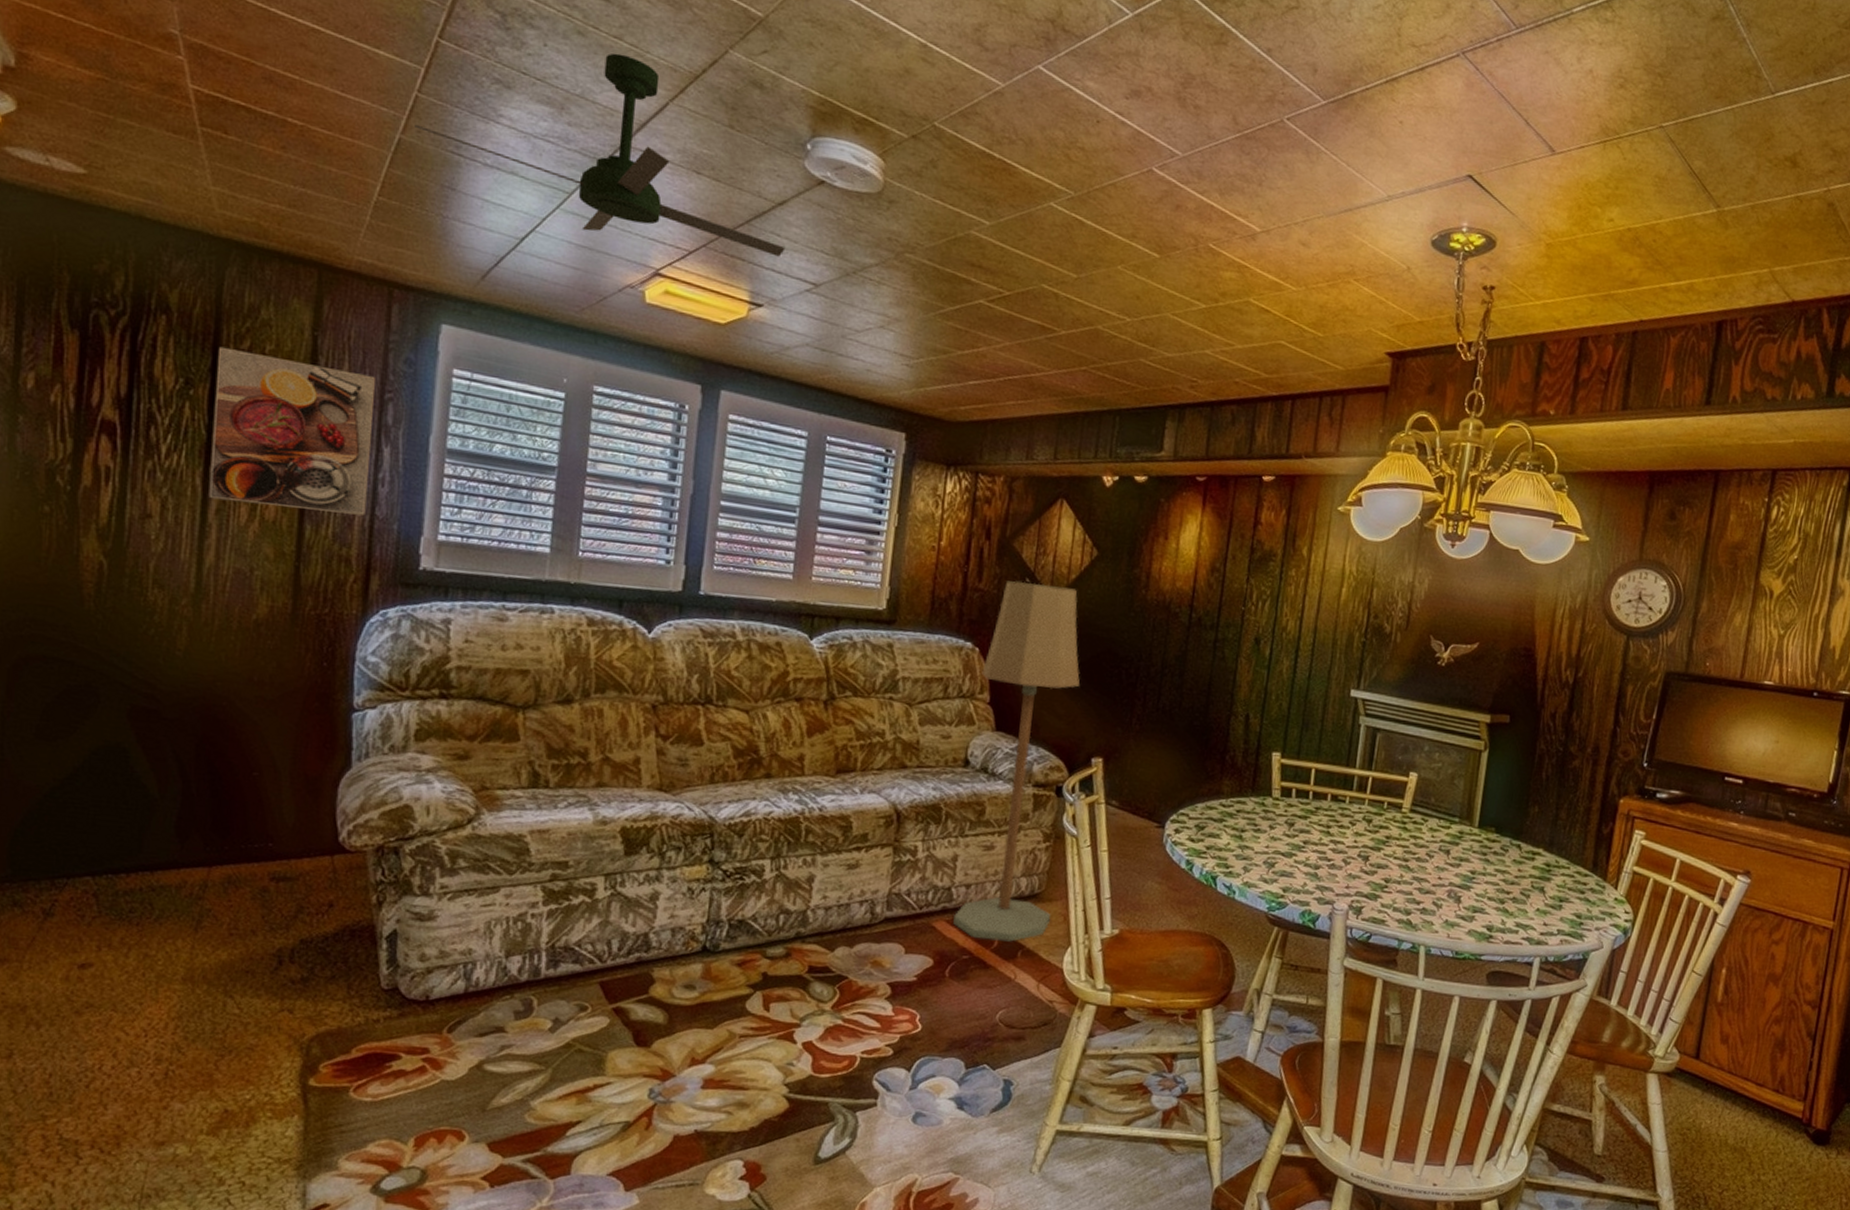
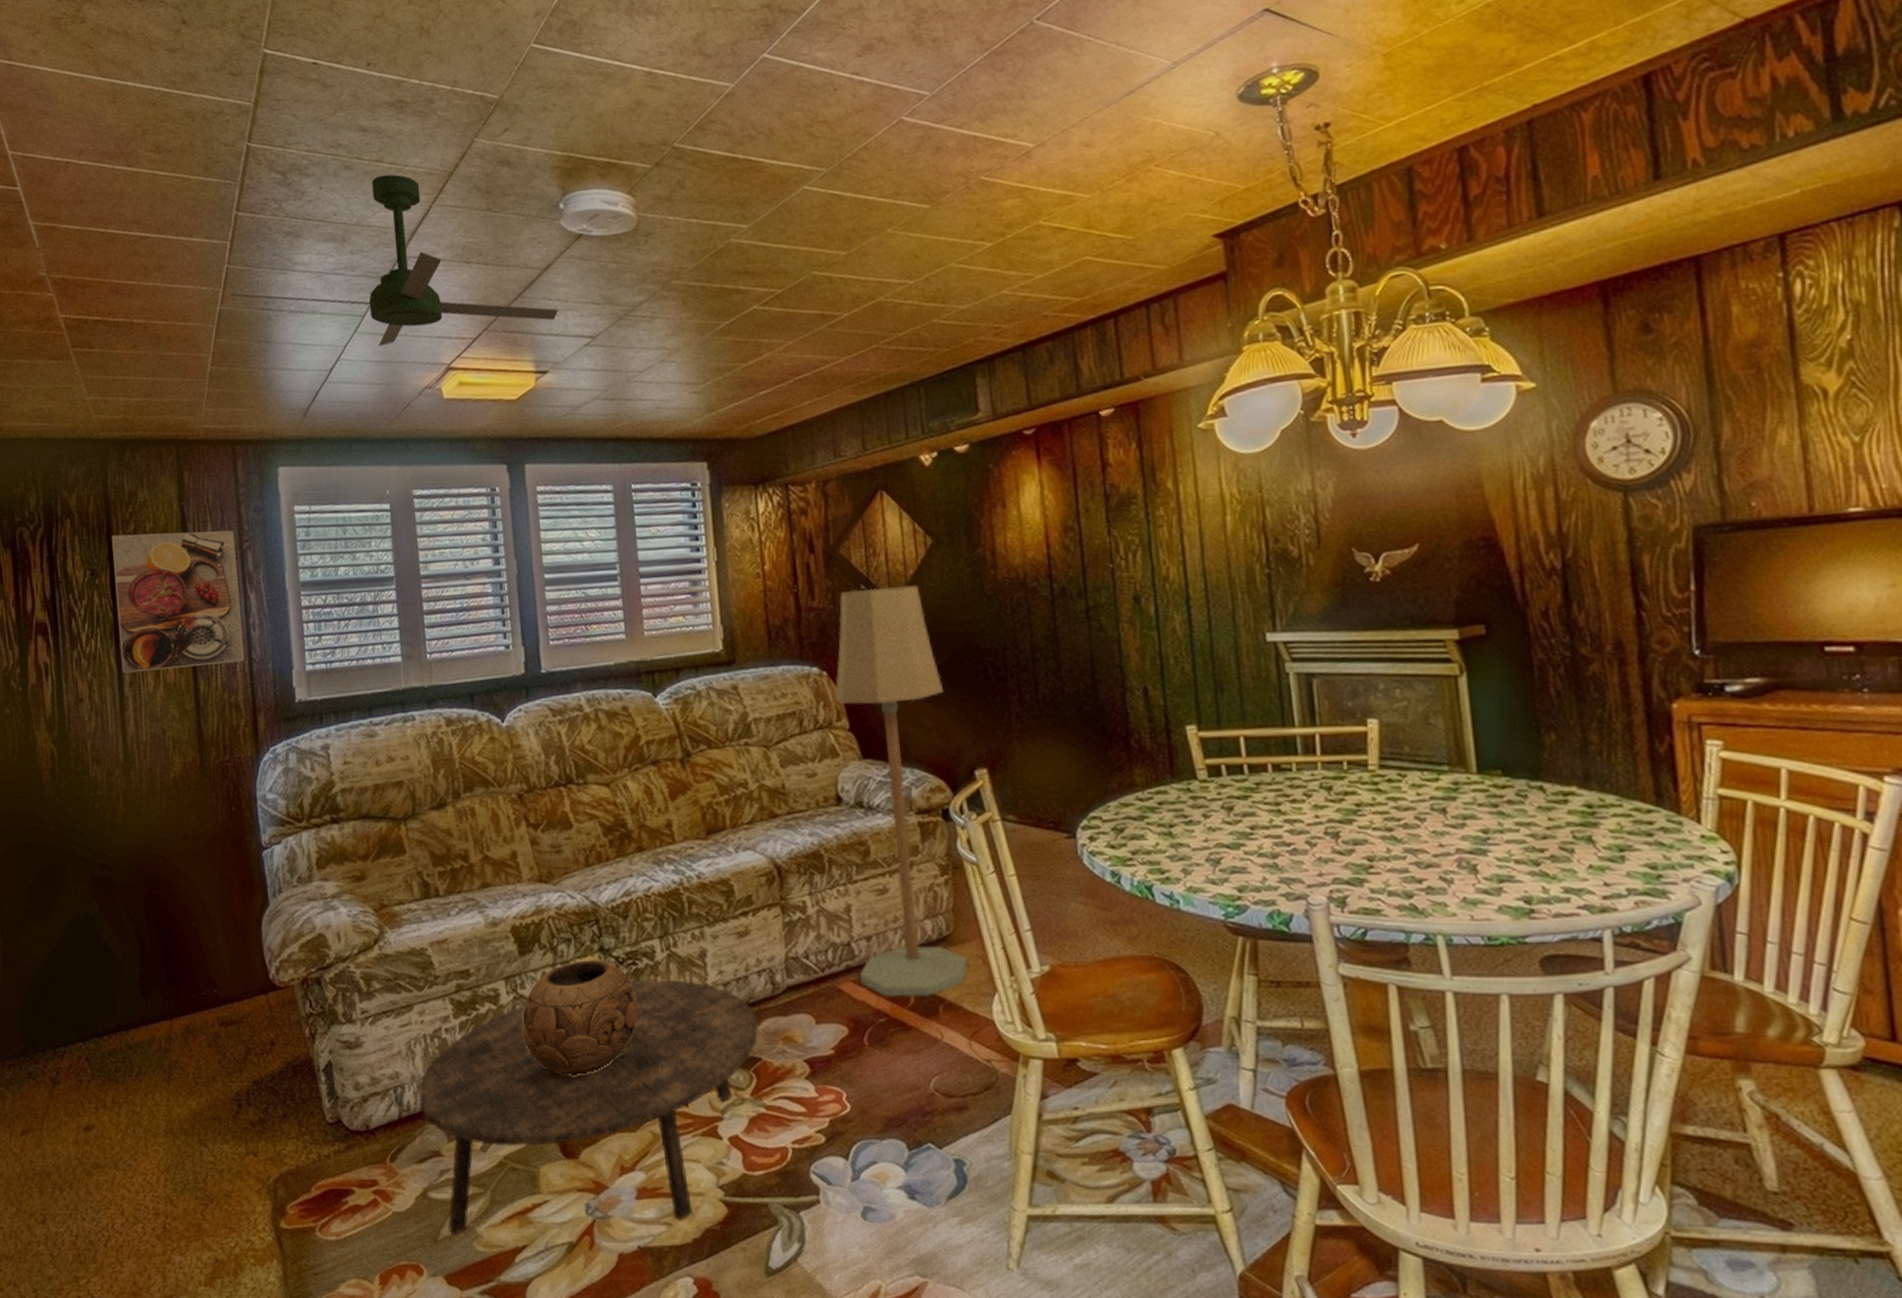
coffee table: none [488,894,852,1111] -> present [418,978,760,1236]
decorative bowl: none [613,868,738,973] -> present [521,959,638,1075]

